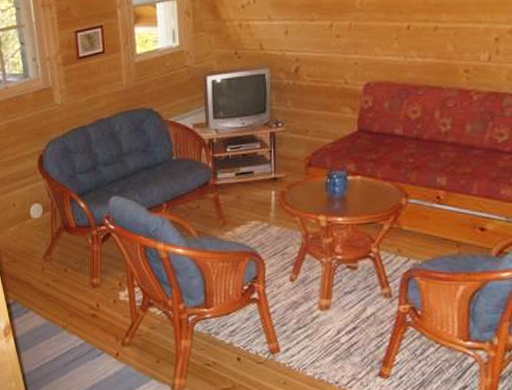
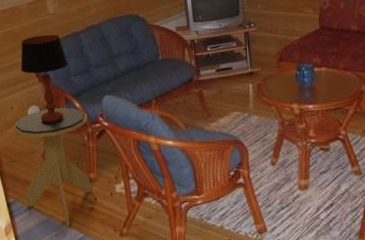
side table: none [14,207,95,332] -> present [13,107,92,227]
table lamp: none [24,128,74,223] -> present [21,35,68,124]

